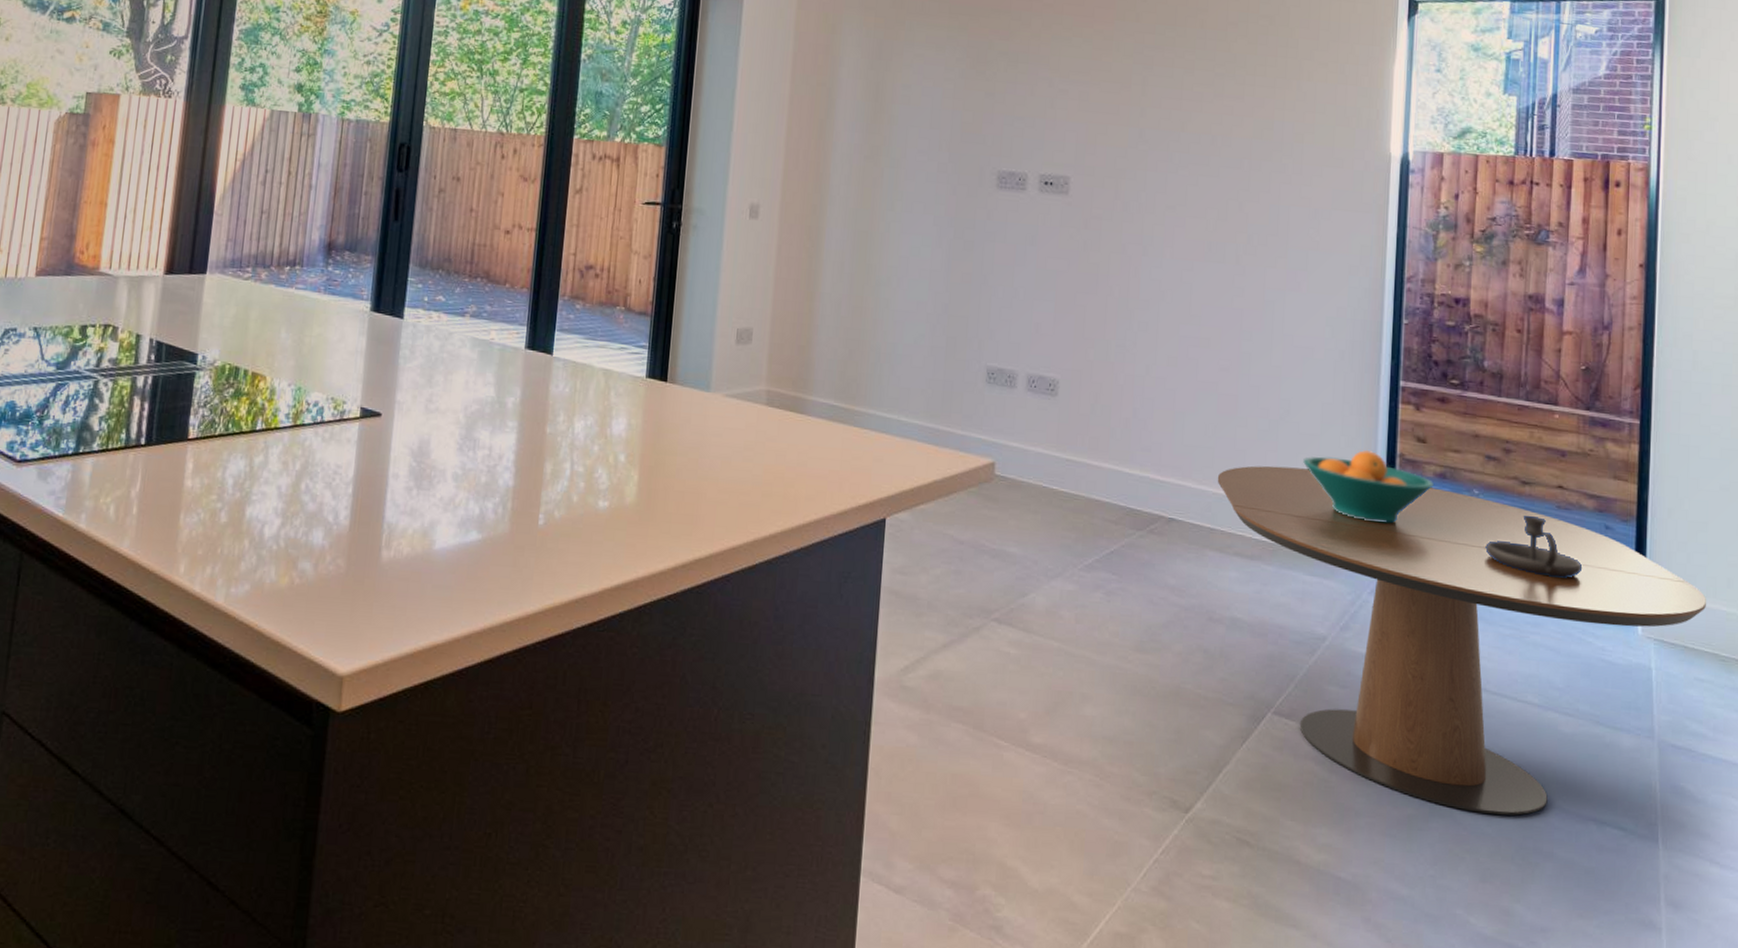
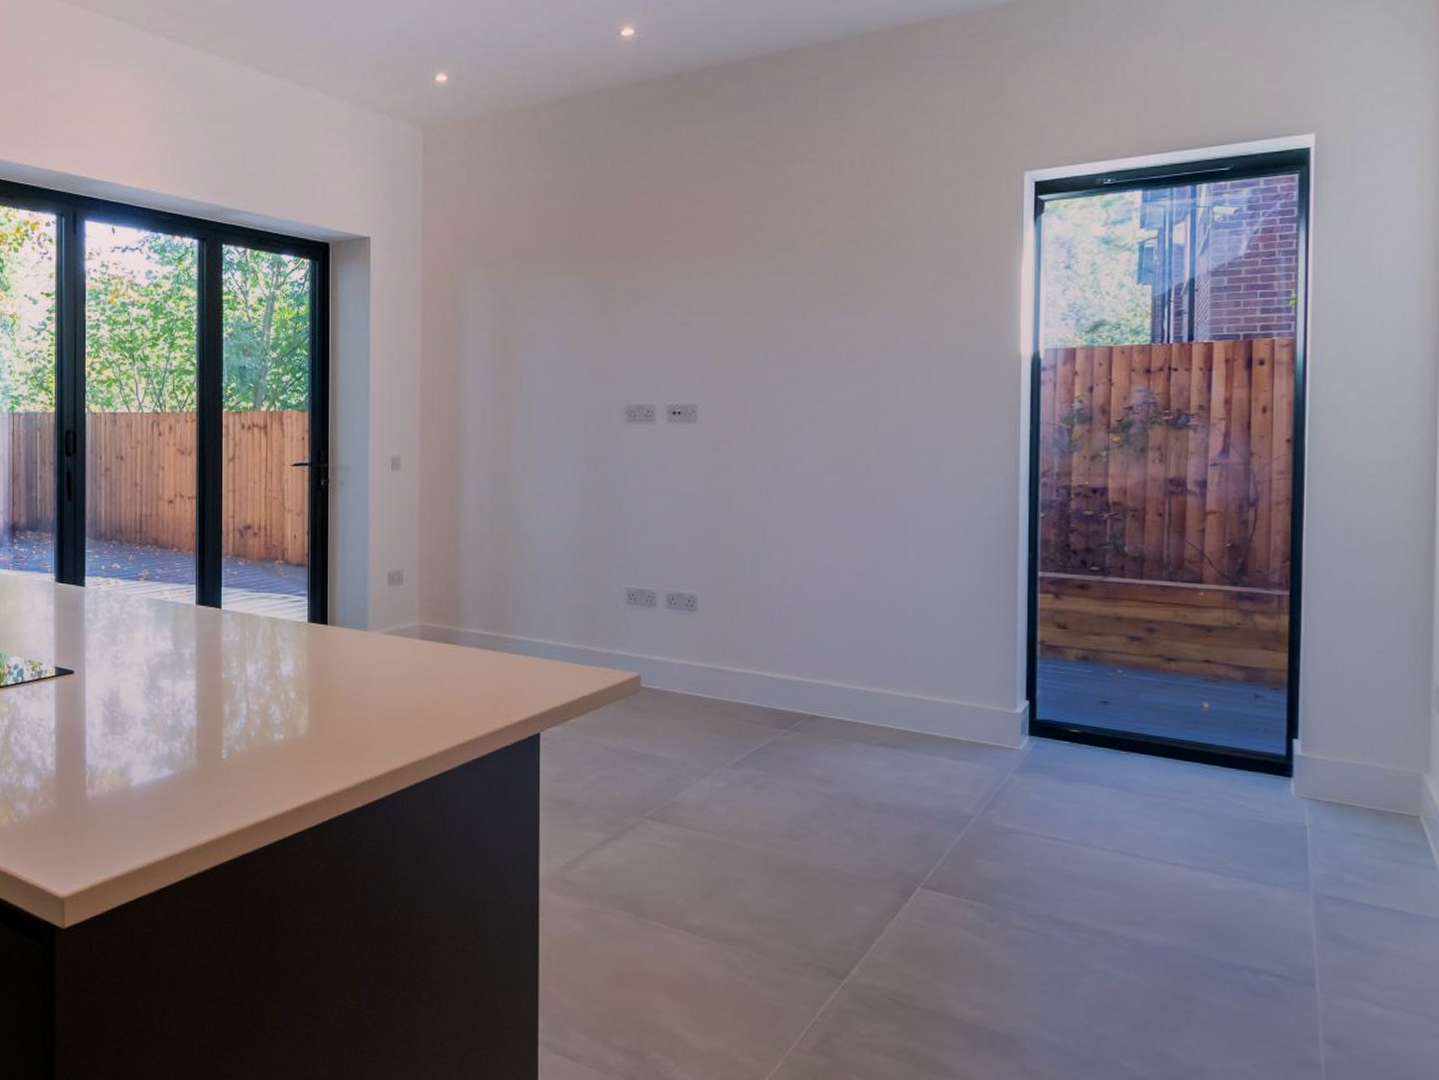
dining table: present [1217,466,1706,816] -> none [857,661,1363,968]
fruit bowl: present [1303,449,1434,524] -> none [943,639,1076,707]
candlestick: present [1485,514,1583,578] -> none [1131,689,1232,747]

